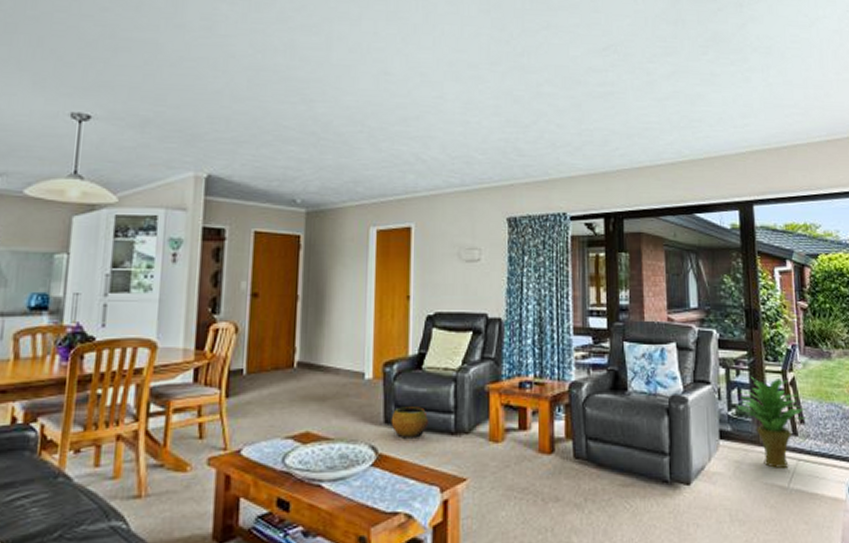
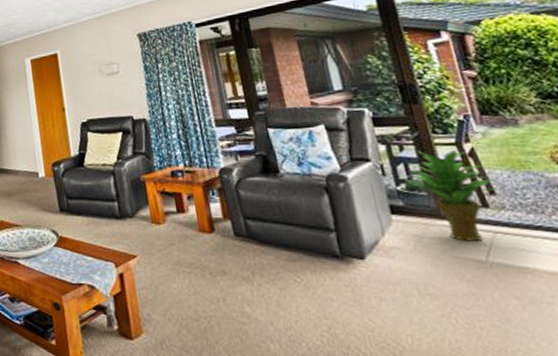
clay pot: present [391,407,429,439] -> none [64,197,97,224]

